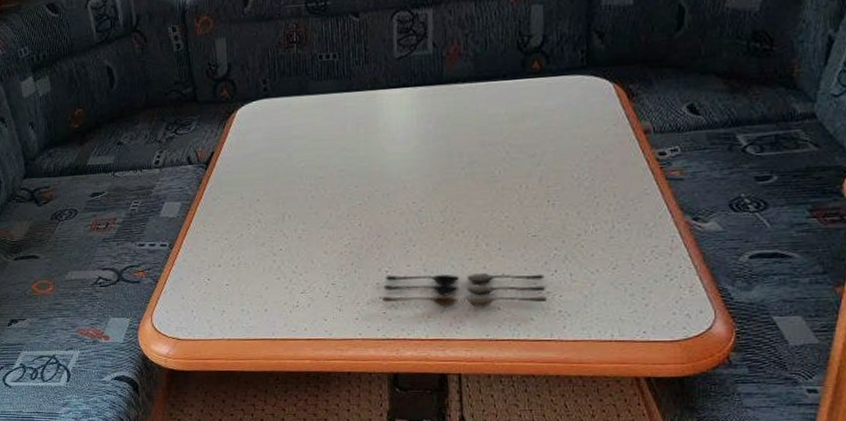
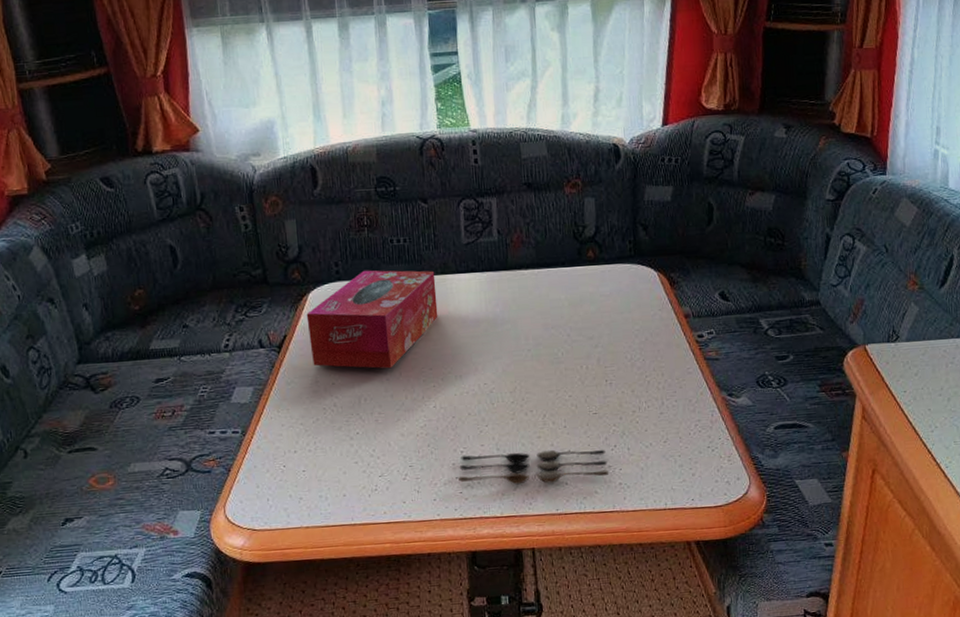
tissue box: none [233,86,367,186] -> present [306,270,438,369]

